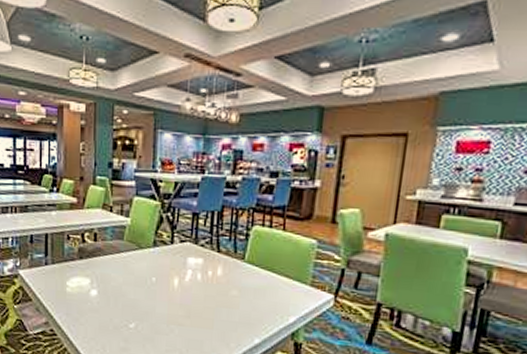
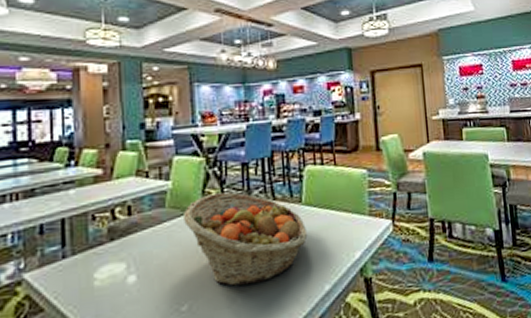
fruit basket: none [137,235,246,322] -> present [182,192,308,286]

